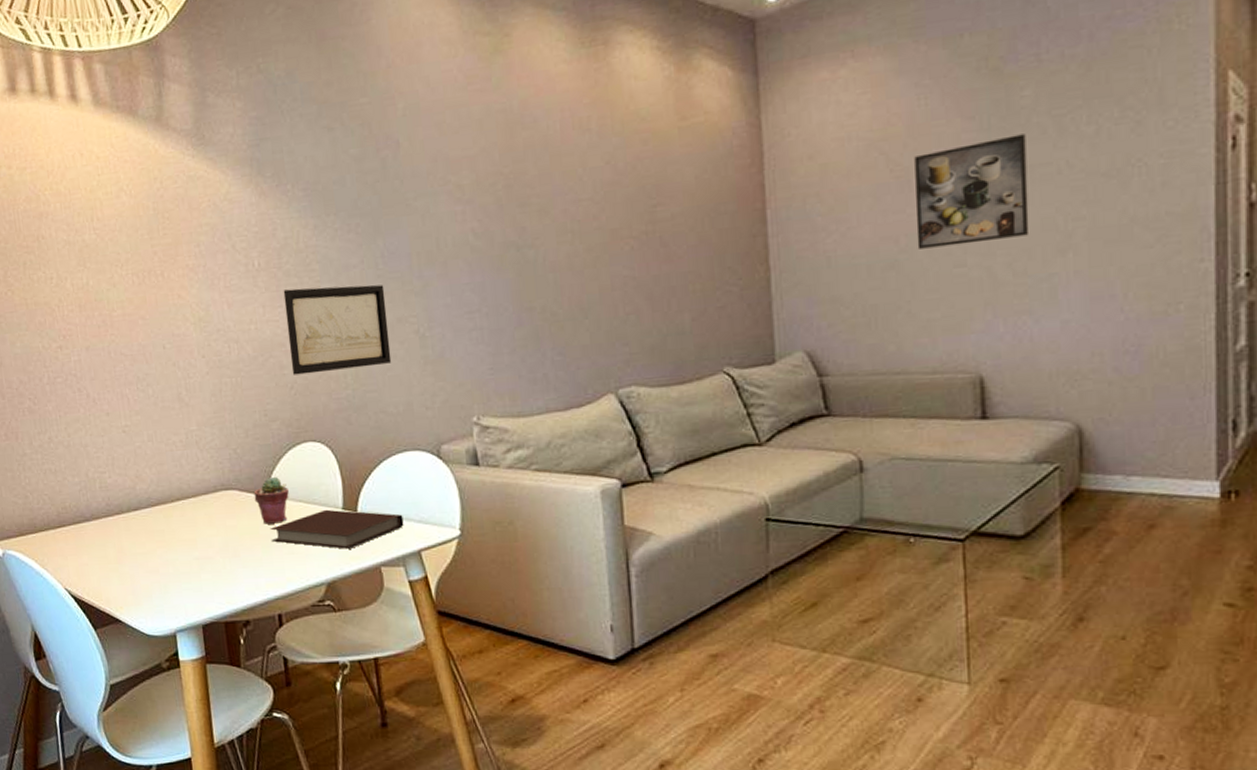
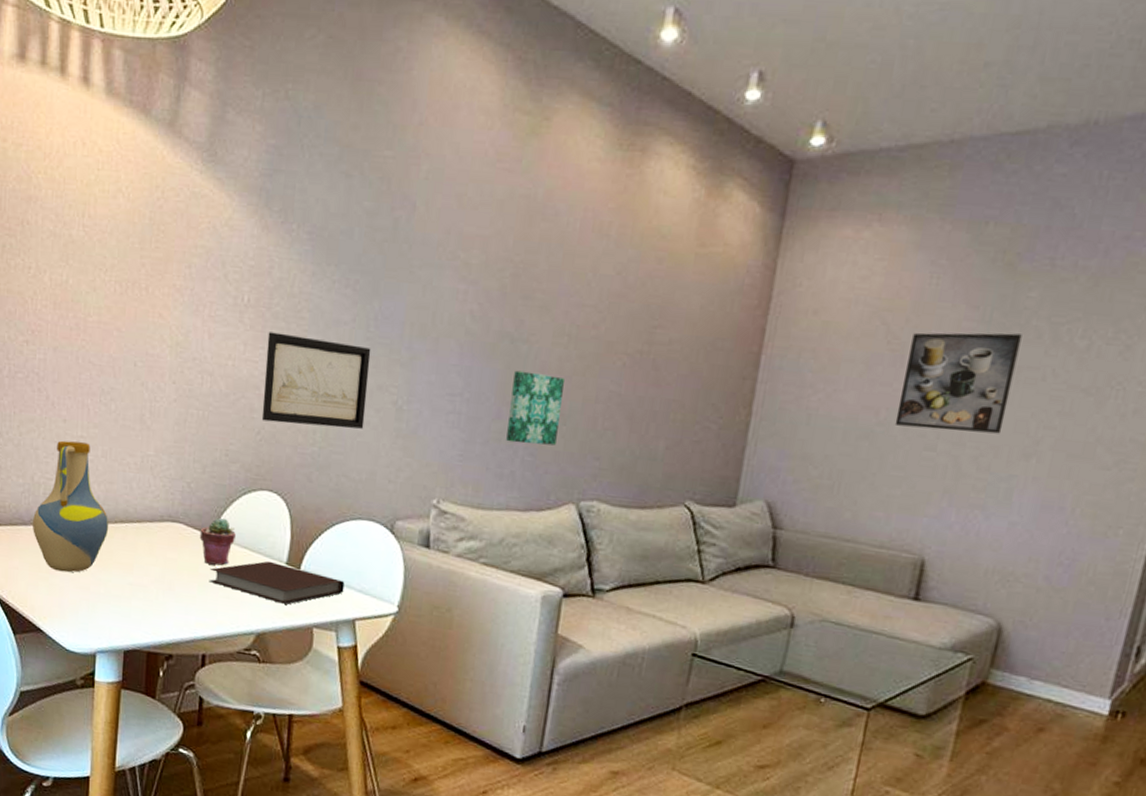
vase: none [94,431,167,560] -> present [33,440,109,573]
wall art: none [526,273,582,347] -> present [506,370,564,446]

